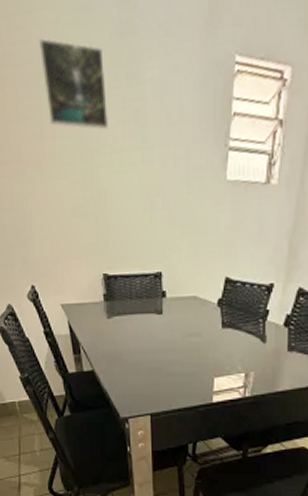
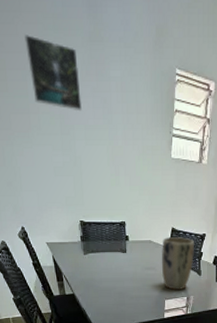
plant pot: none [209,290,258,363] -> present [161,237,195,290]

